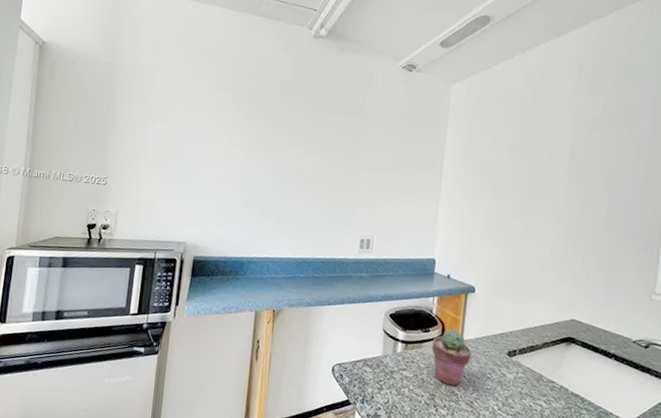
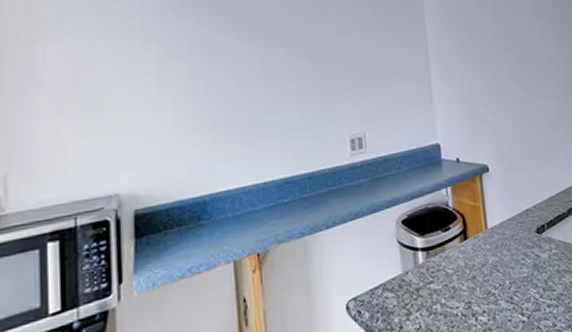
potted succulent: present [431,329,472,386] -> none [455,219,501,286]

